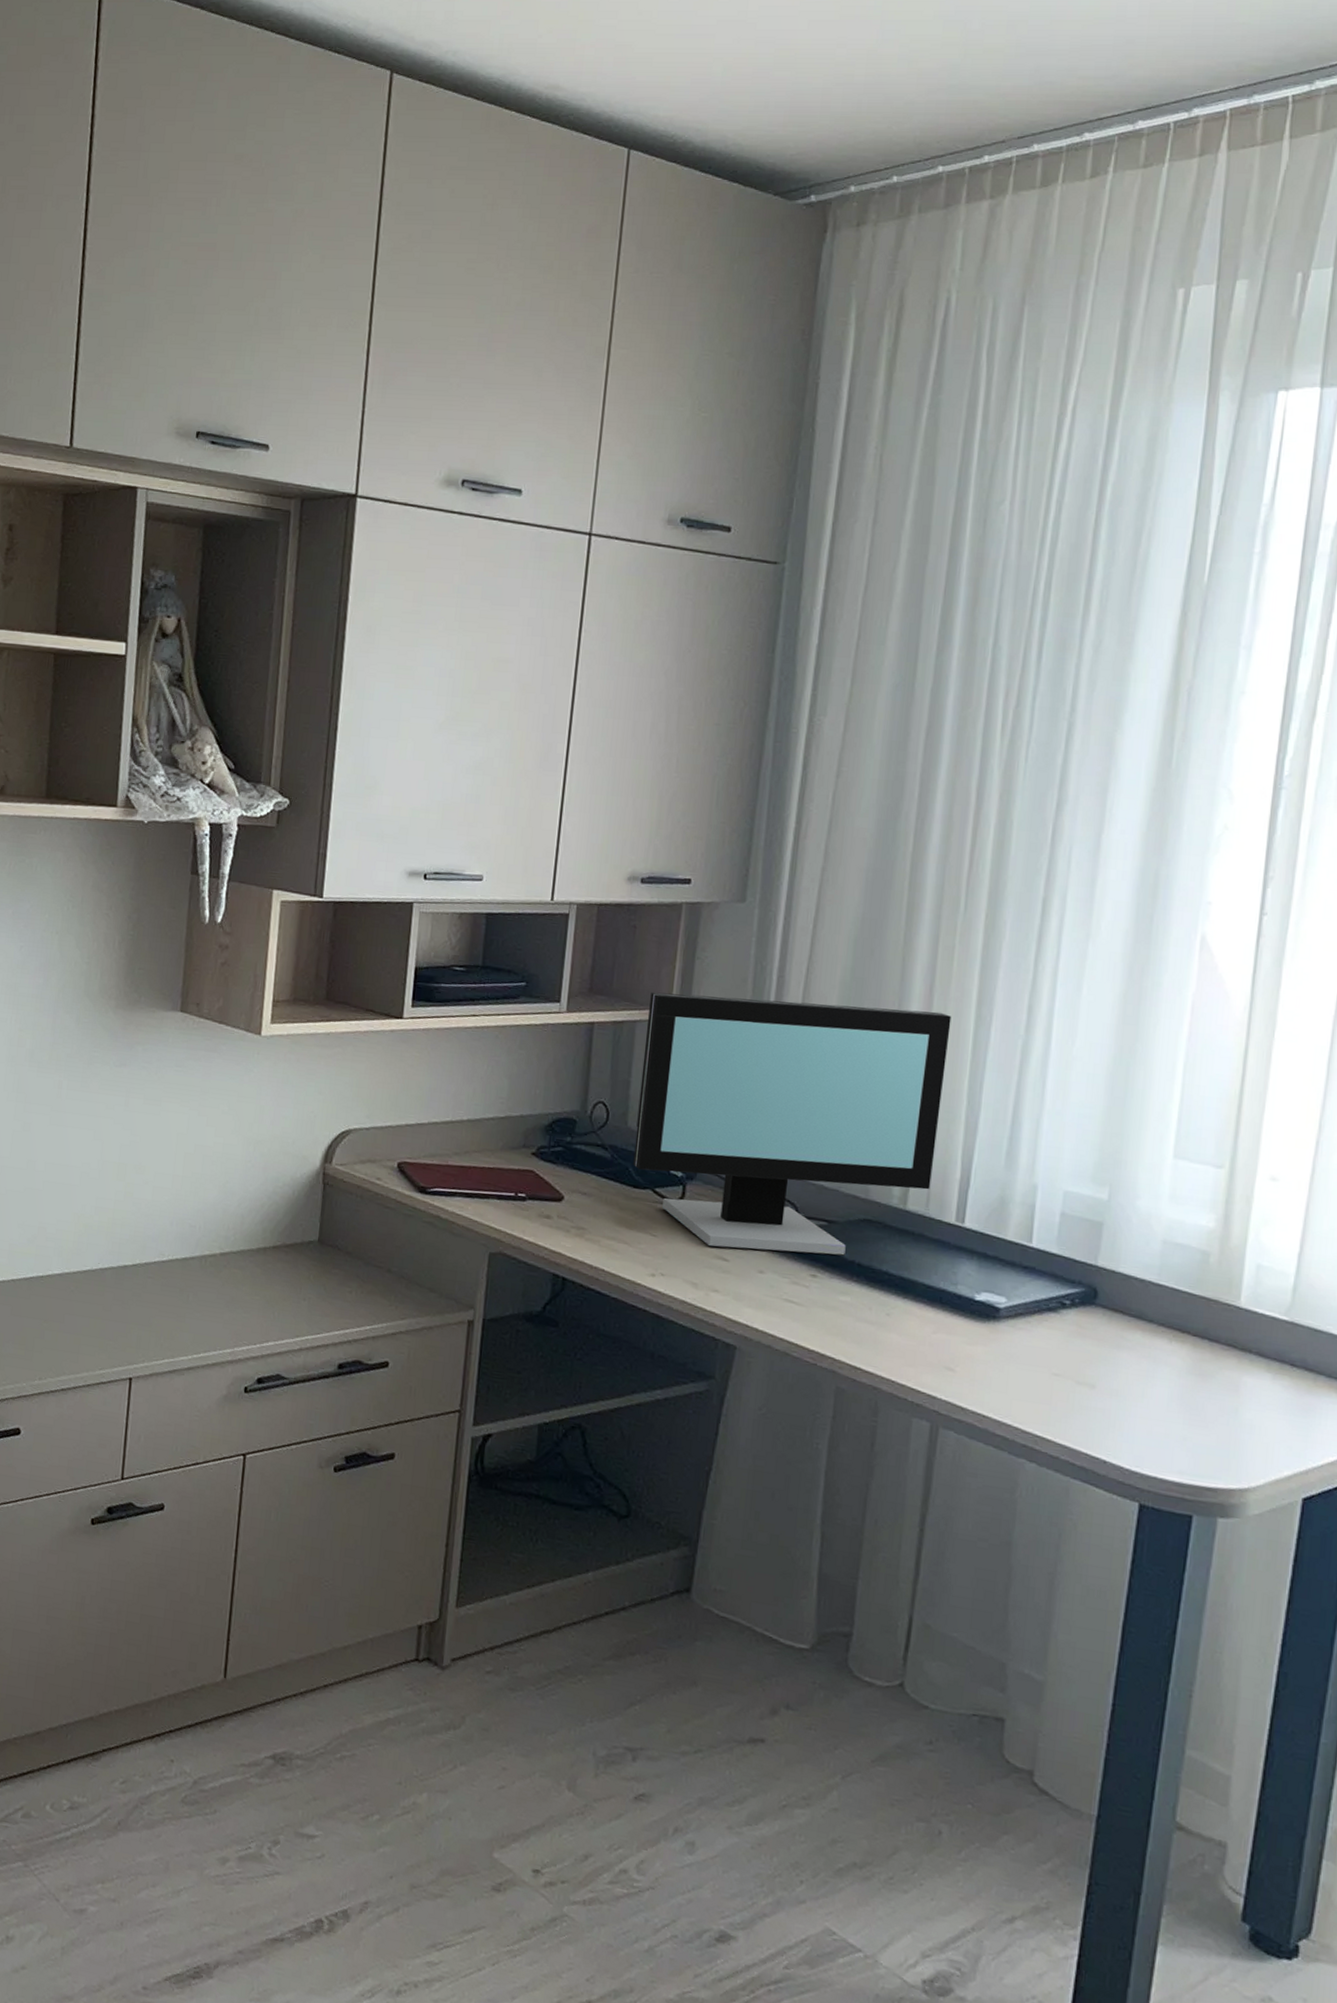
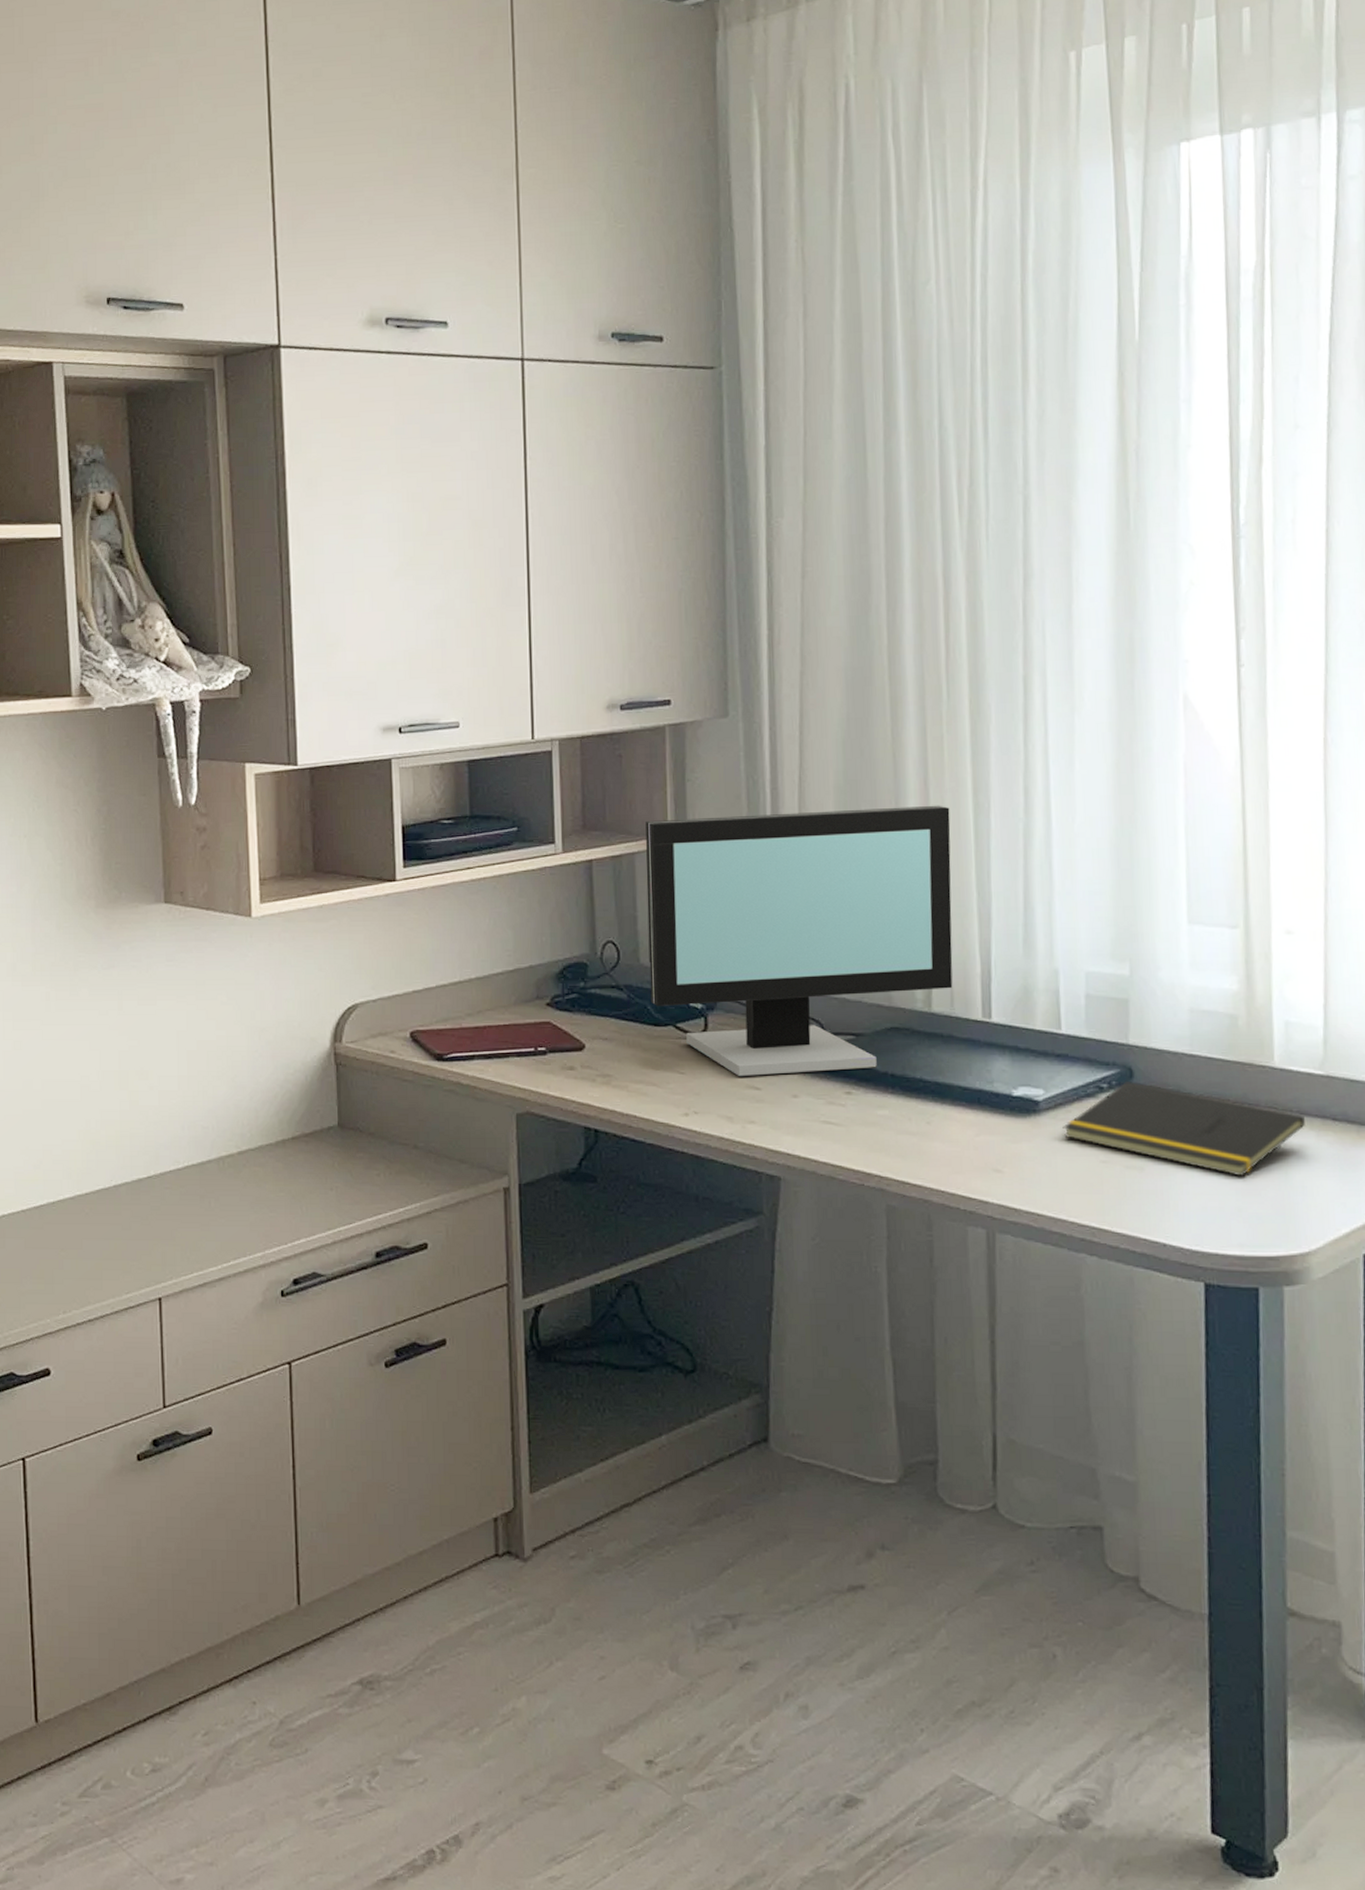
notepad: none [1020,1301,1263,1408] -> present [1062,1082,1305,1177]

